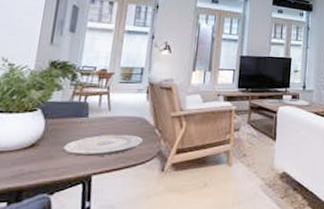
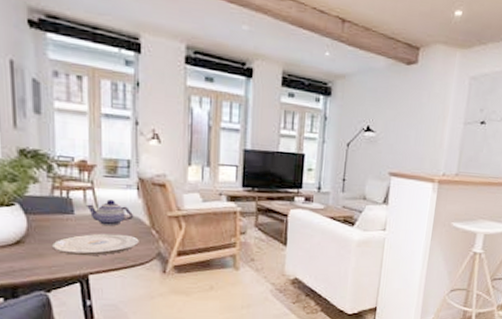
teapot: none [99,103,141,128] -> present [85,199,134,227]

